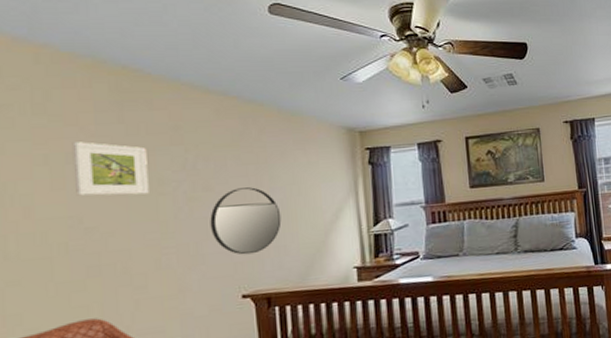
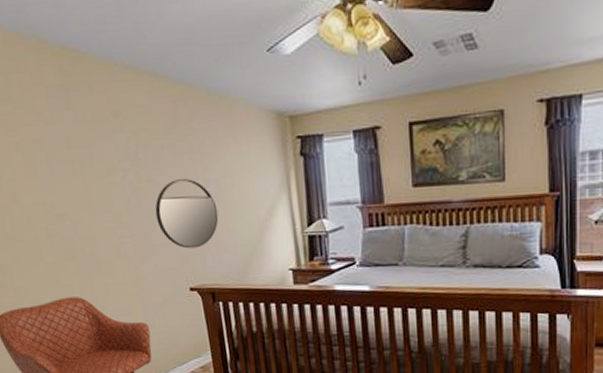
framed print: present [72,142,149,196] -> none [34,129,102,184]

